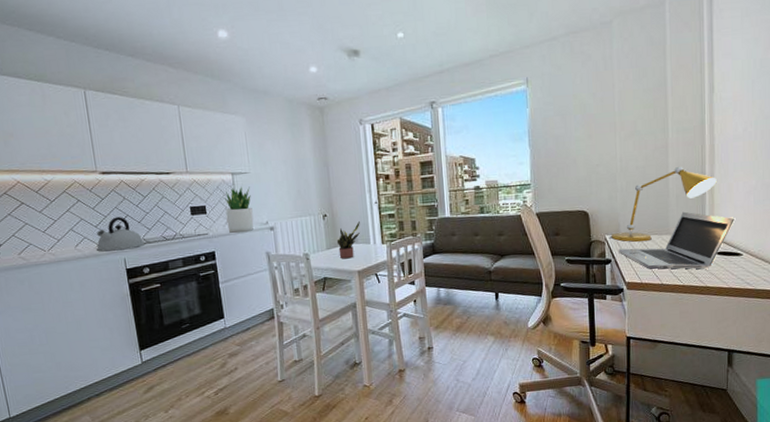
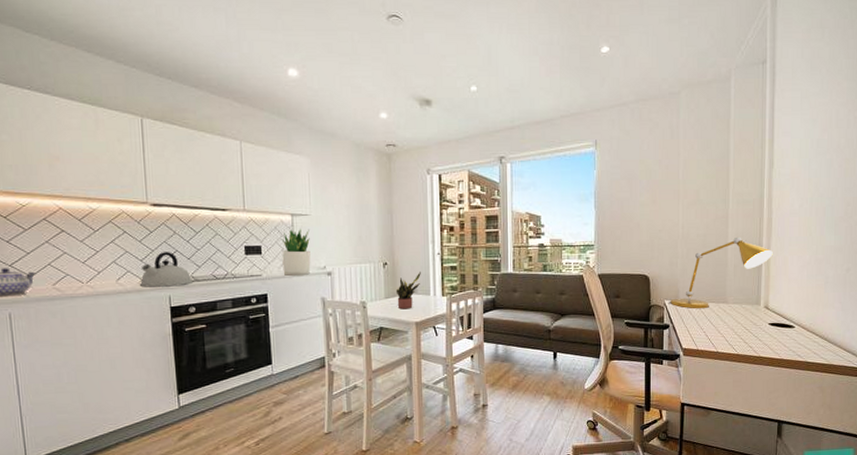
laptop: present [618,211,734,269] -> none [677,281,788,339]

